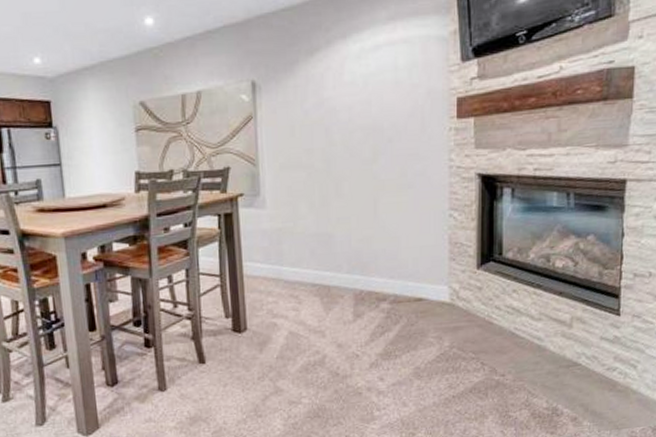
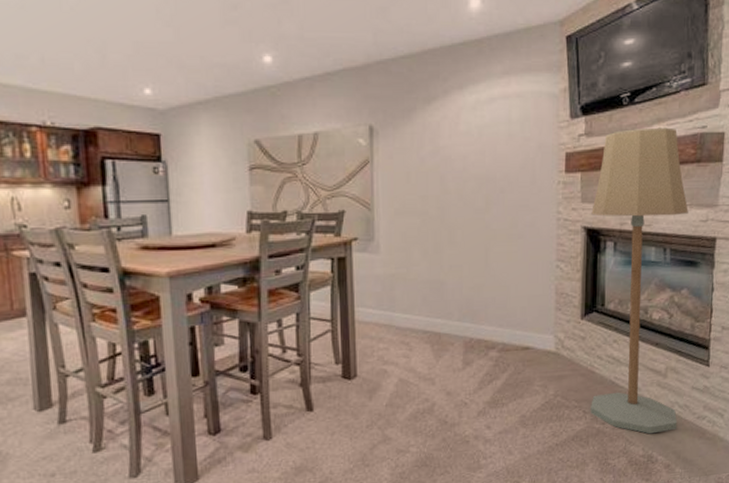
floor lamp: none [486,64,594,386] -> present [590,127,689,434]

